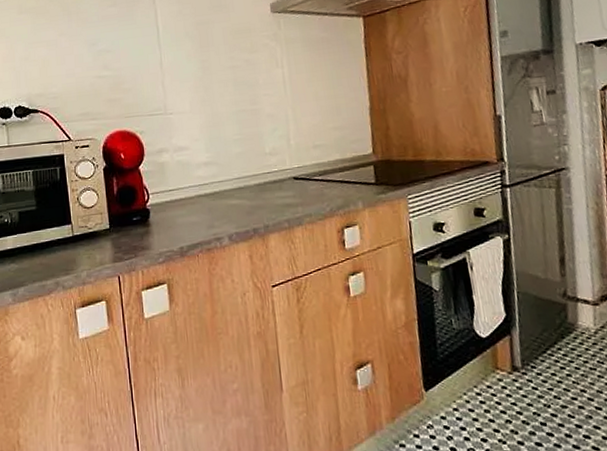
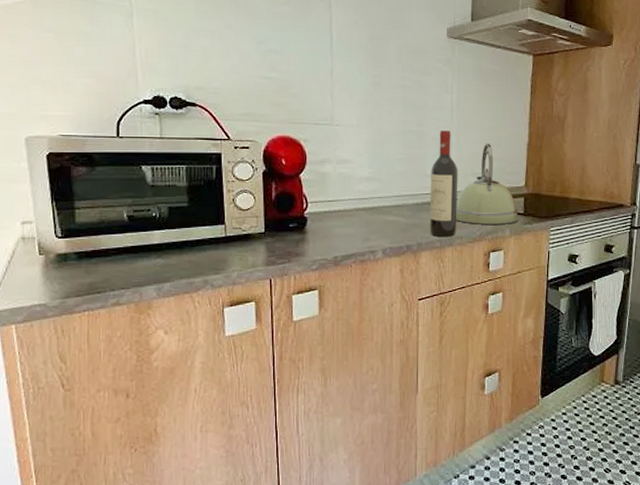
wine bottle: none [269,105,304,218] -> present [430,130,458,238]
kettle: none [300,112,371,200] -> present [456,143,519,224]

